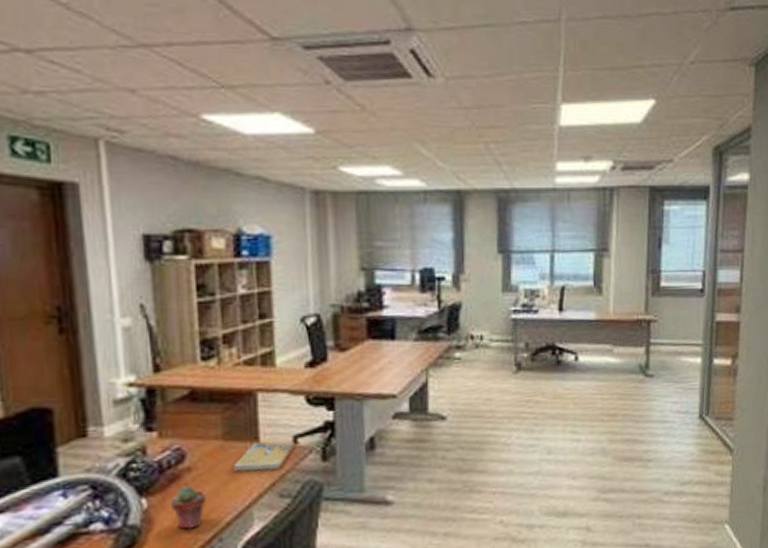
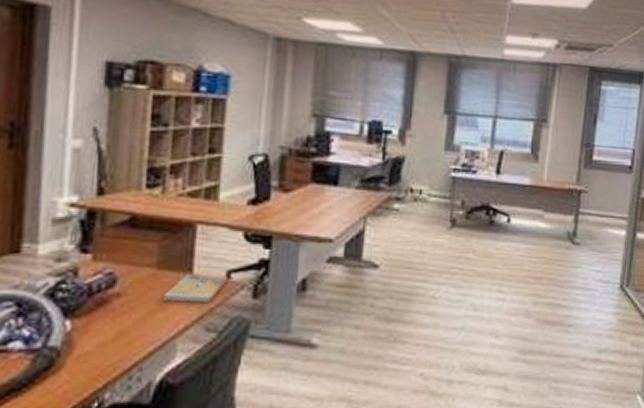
potted succulent: present [169,485,206,530] -> none [94,311,132,356]

